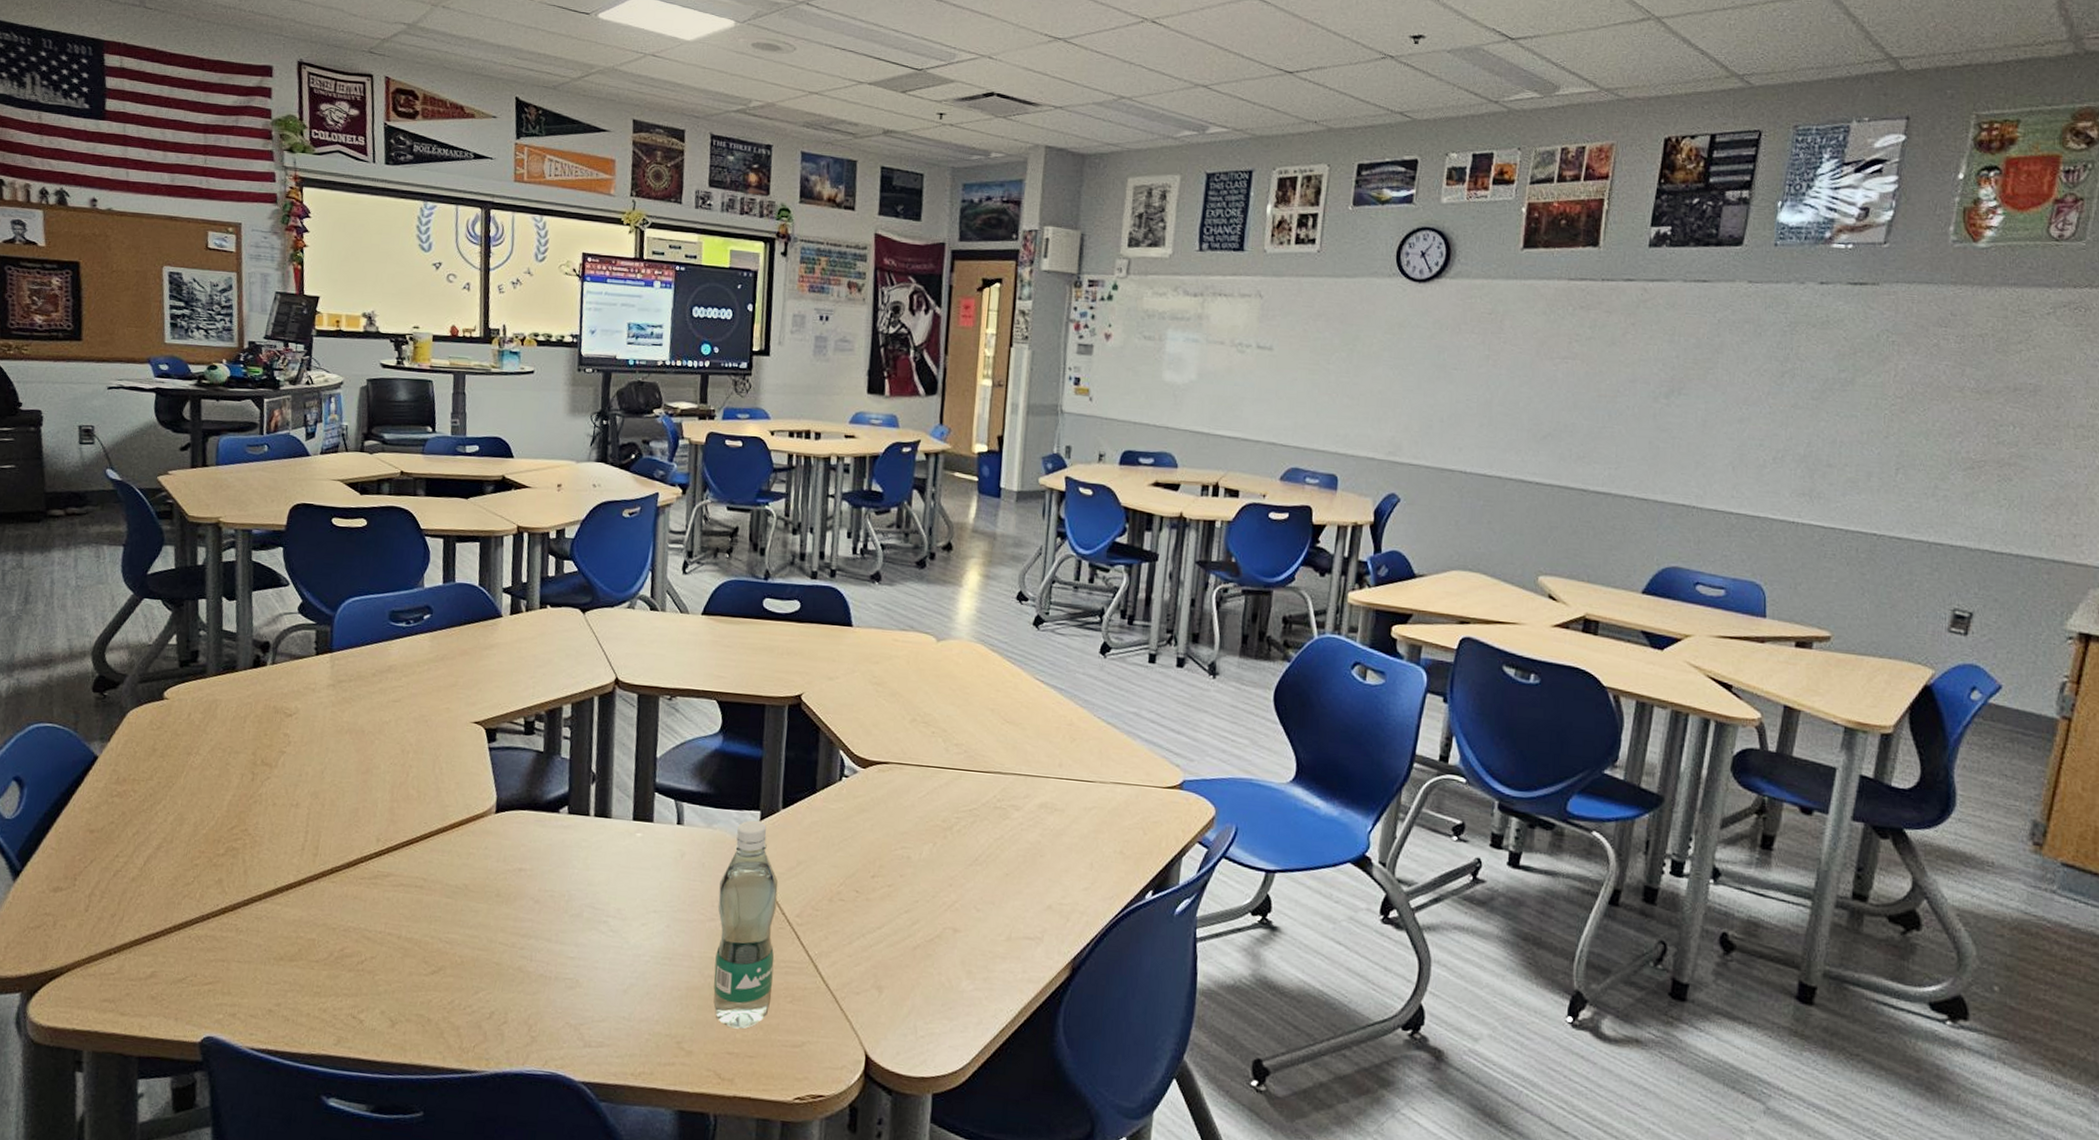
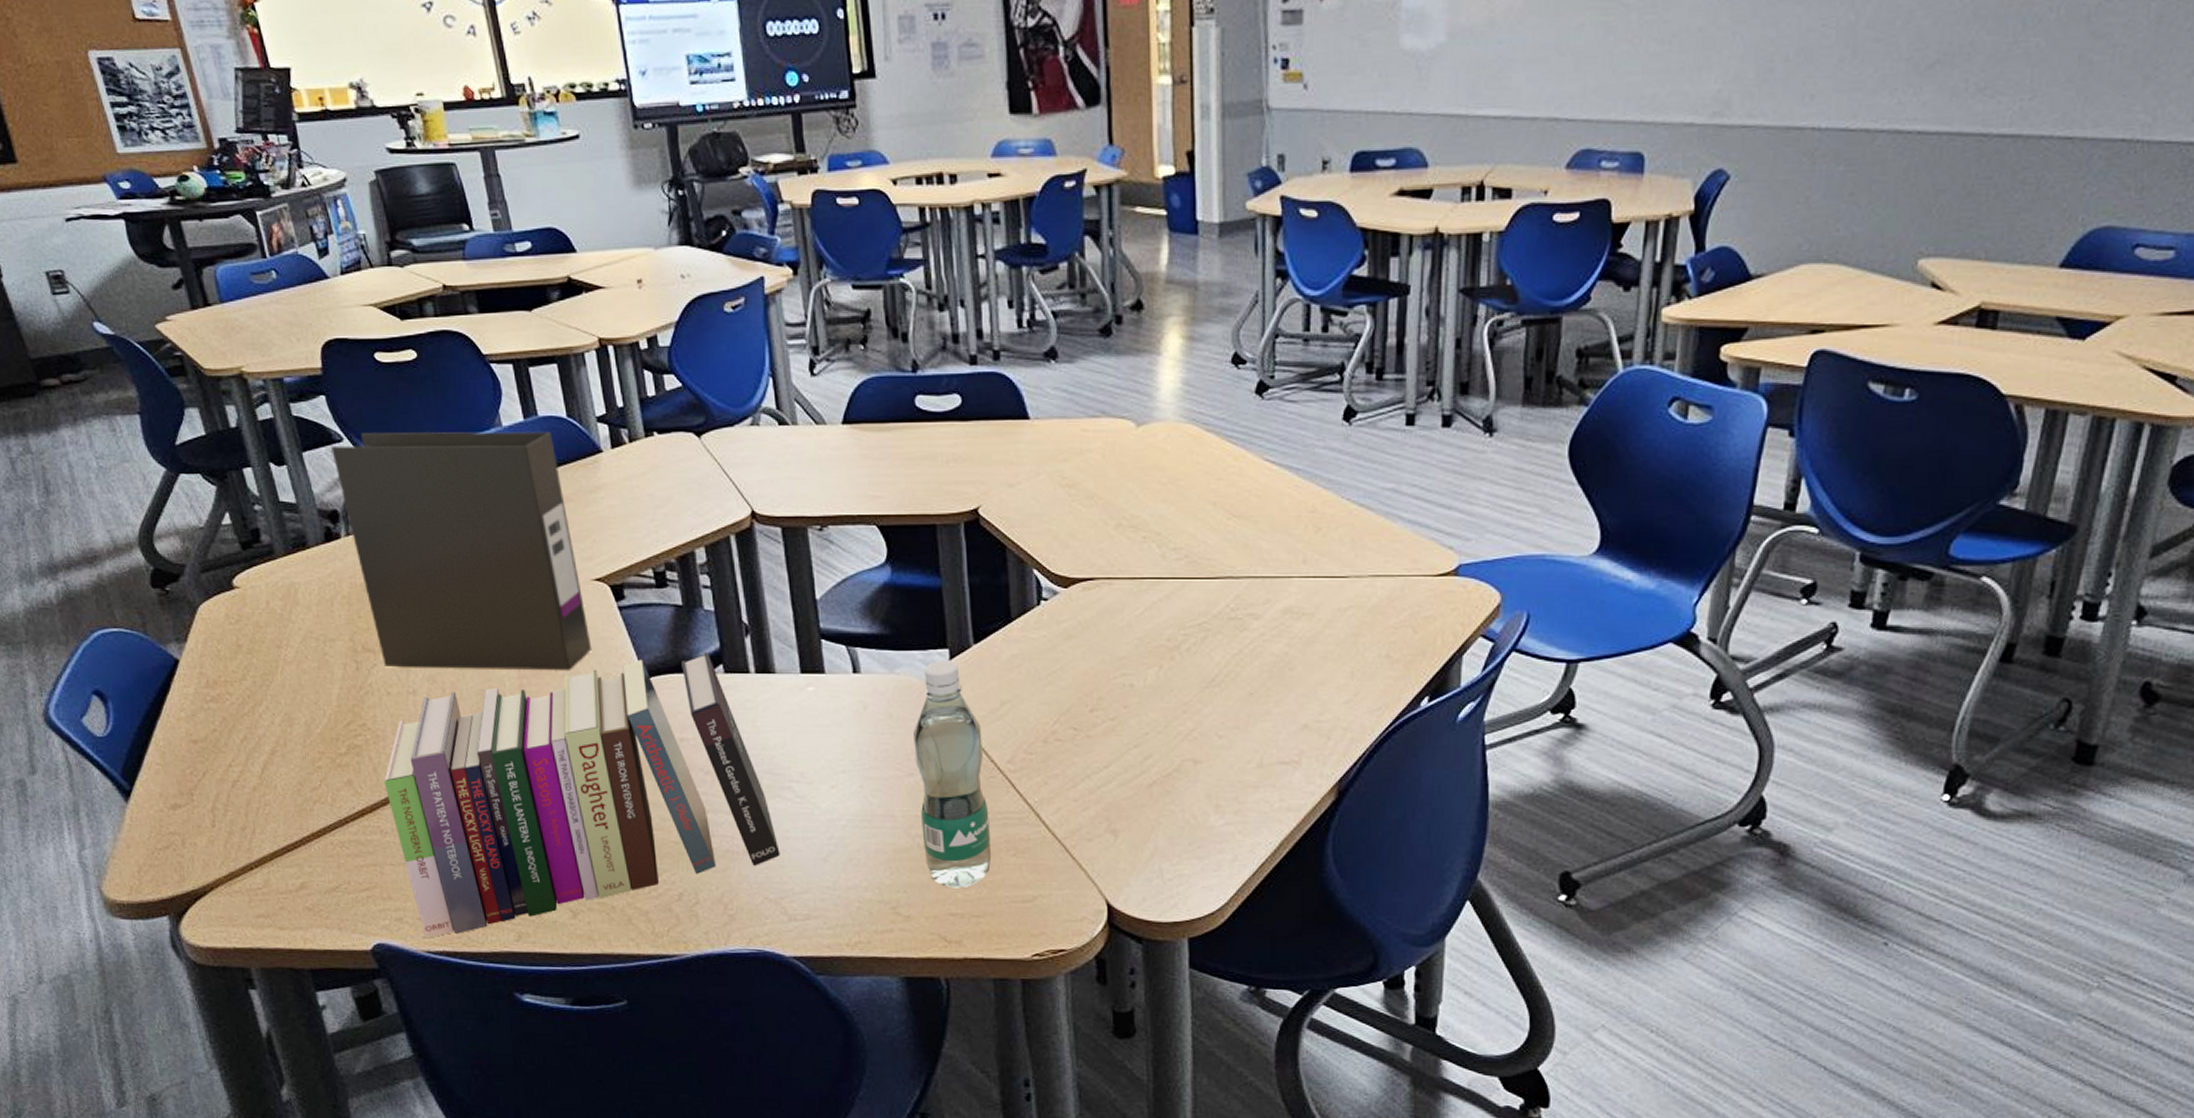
books: none [250,794,588,1036] -> present [383,652,780,938]
binder: none [276,581,464,799] -> present [331,431,592,670]

